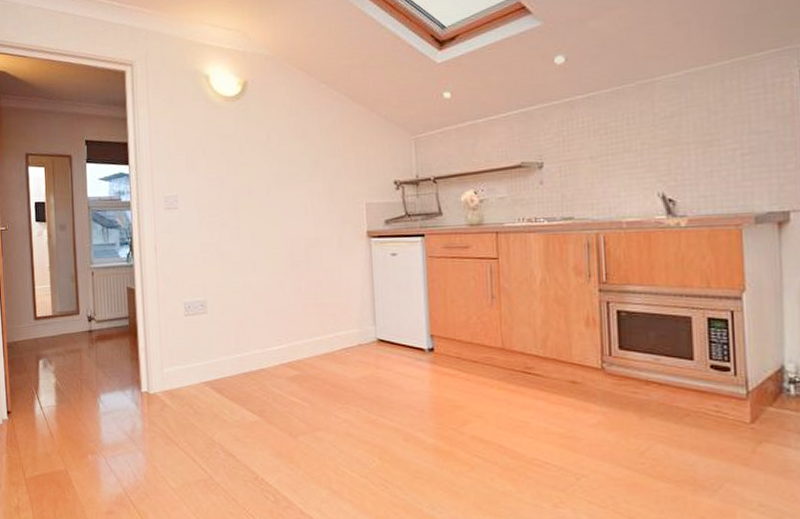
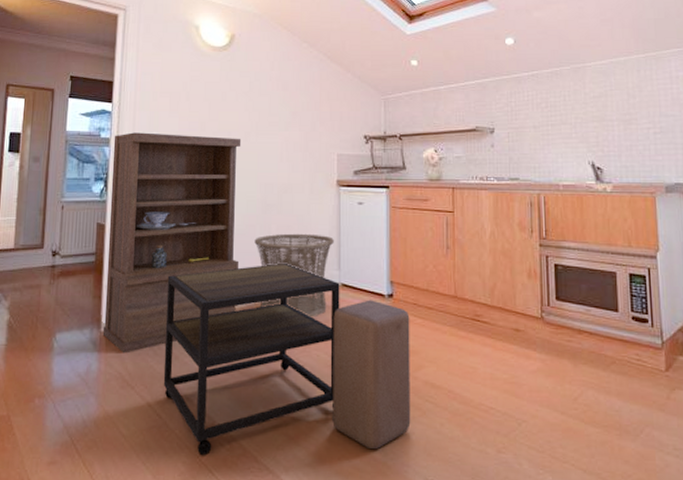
bookshelf: none [134,192,271,412] -> present [102,132,242,354]
side table: none [200,319,378,508] -> present [163,262,340,456]
basket: none [284,288,367,374] -> present [254,233,334,318]
stool: none [371,354,459,504] -> present [332,300,411,450]

